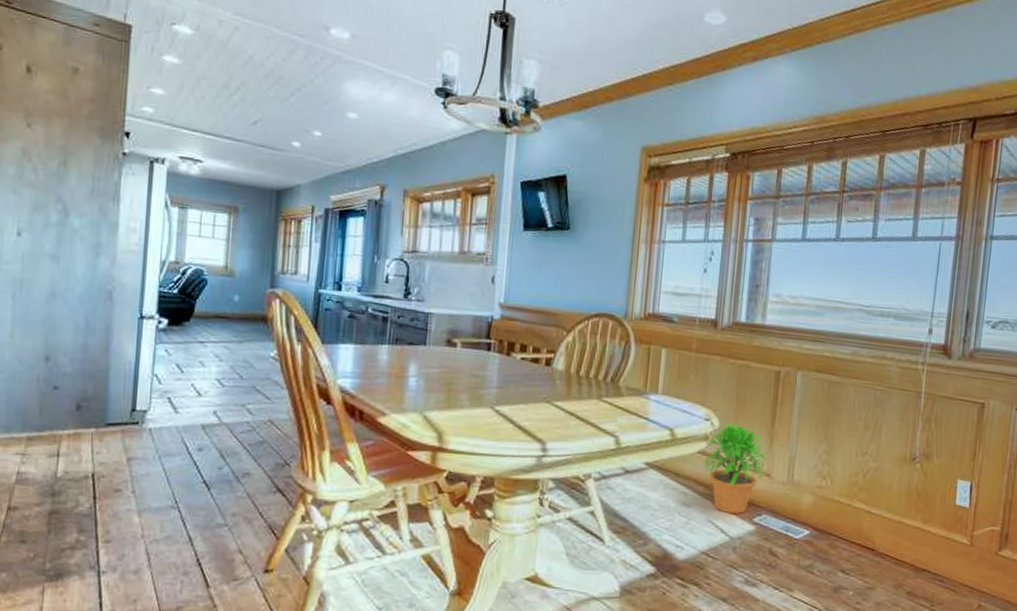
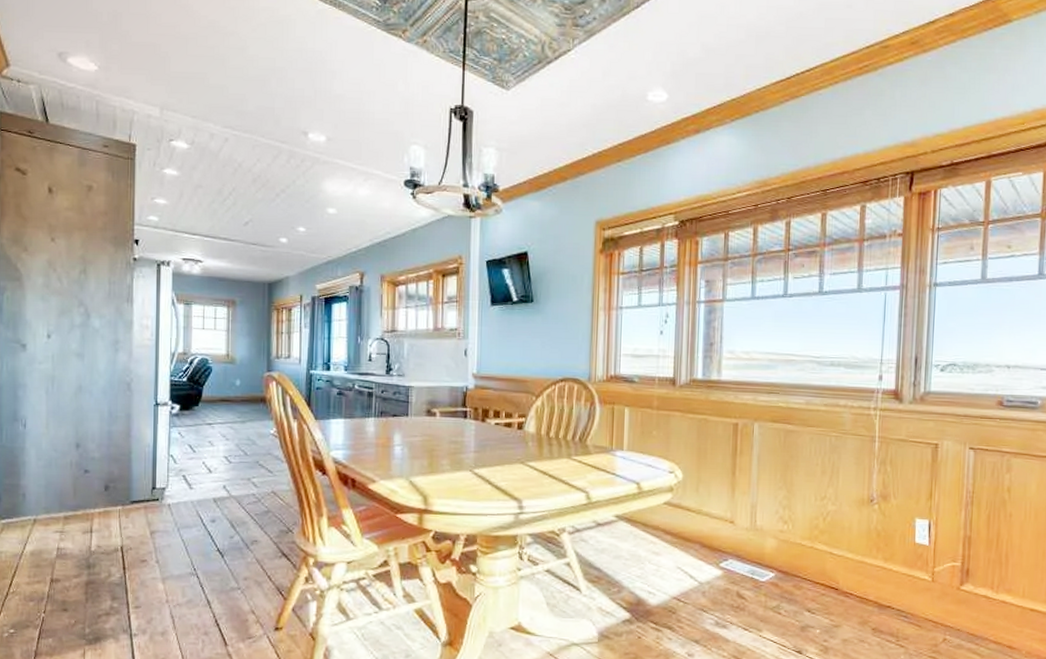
potted plant: present [703,423,768,514] -> none [669,475,731,559]

